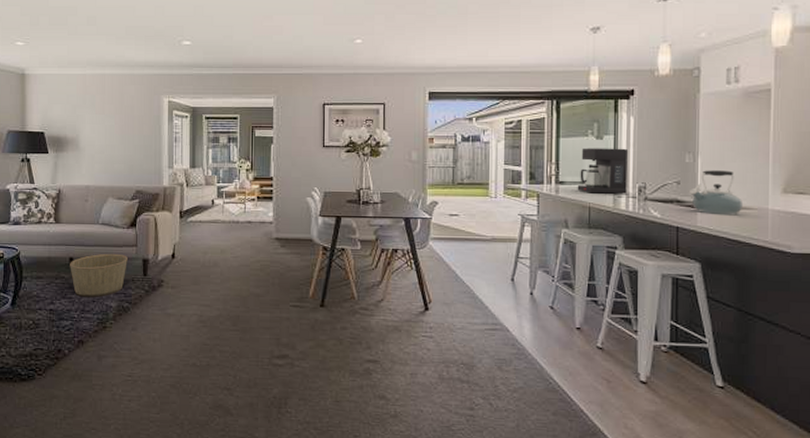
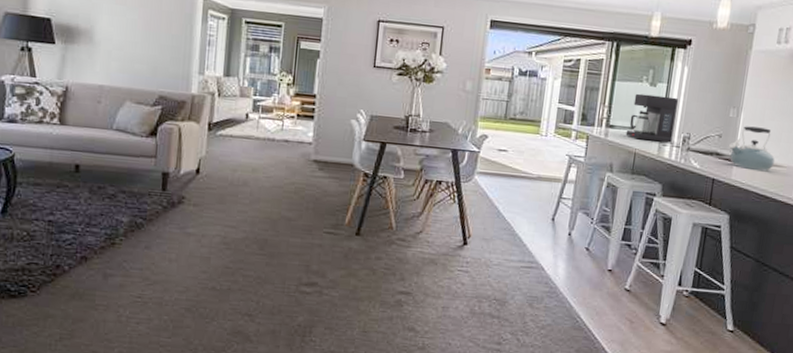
basket: present [70,253,128,298] -> none [75,163,145,212]

